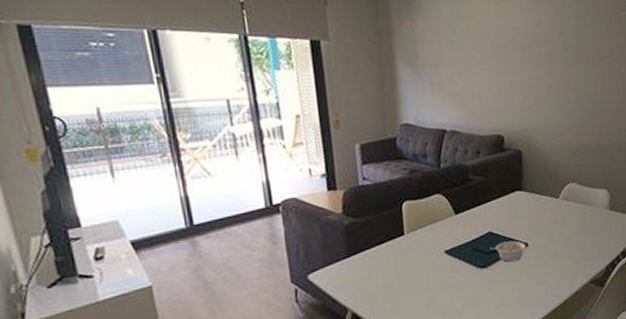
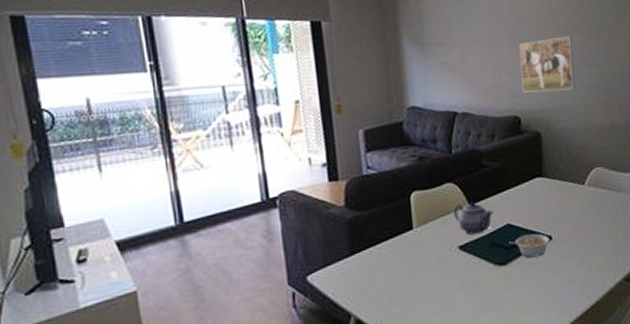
teapot: none [441,210,477,241] -> present [454,200,494,235]
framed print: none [504,62,555,114] -> present [519,35,576,93]

